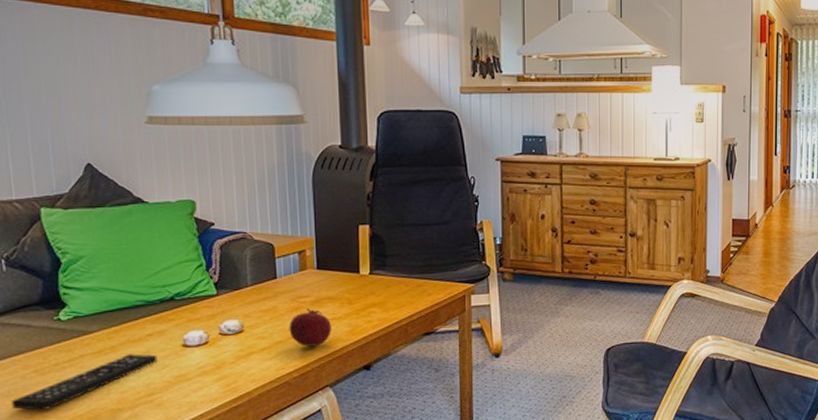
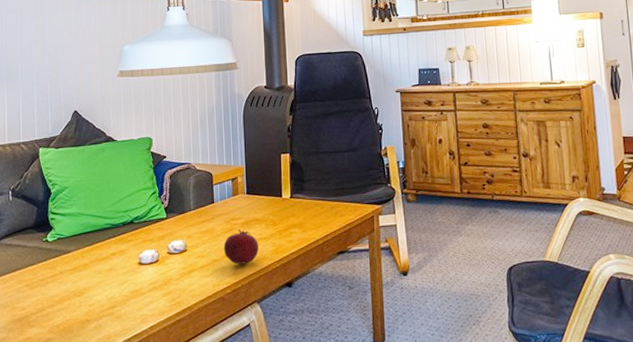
remote control: present [11,354,157,410] -> none [8,271,118,320]

